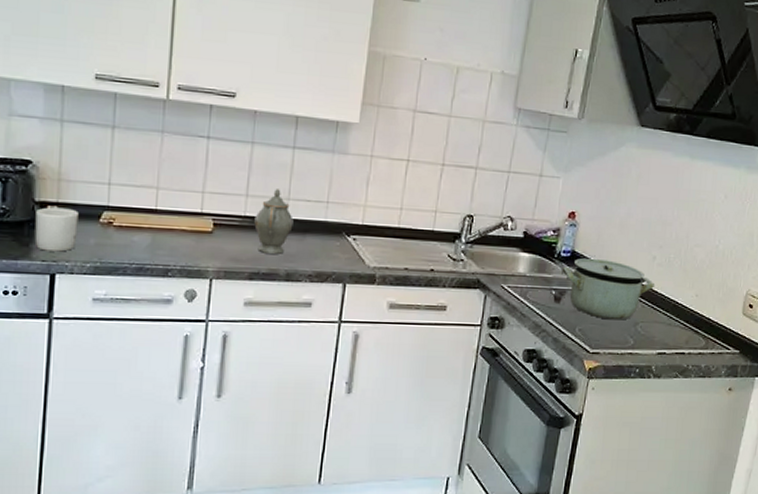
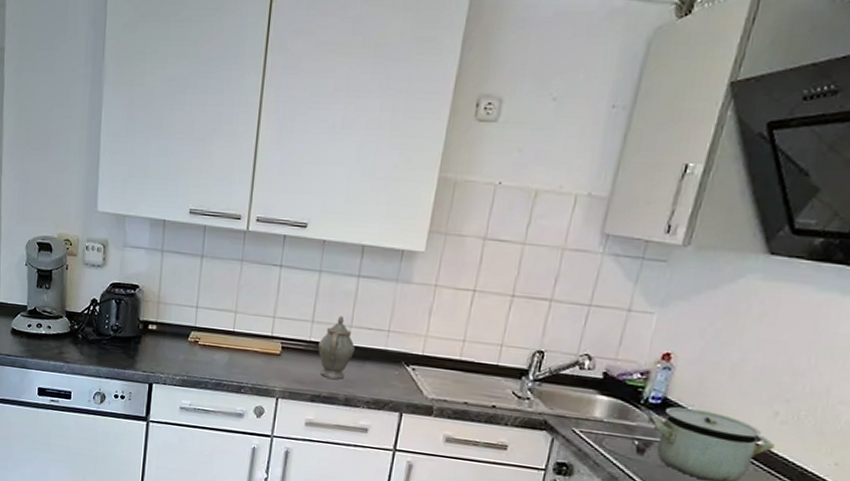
mug: present [34,207,79,252] -> none [138,325,172,365]

